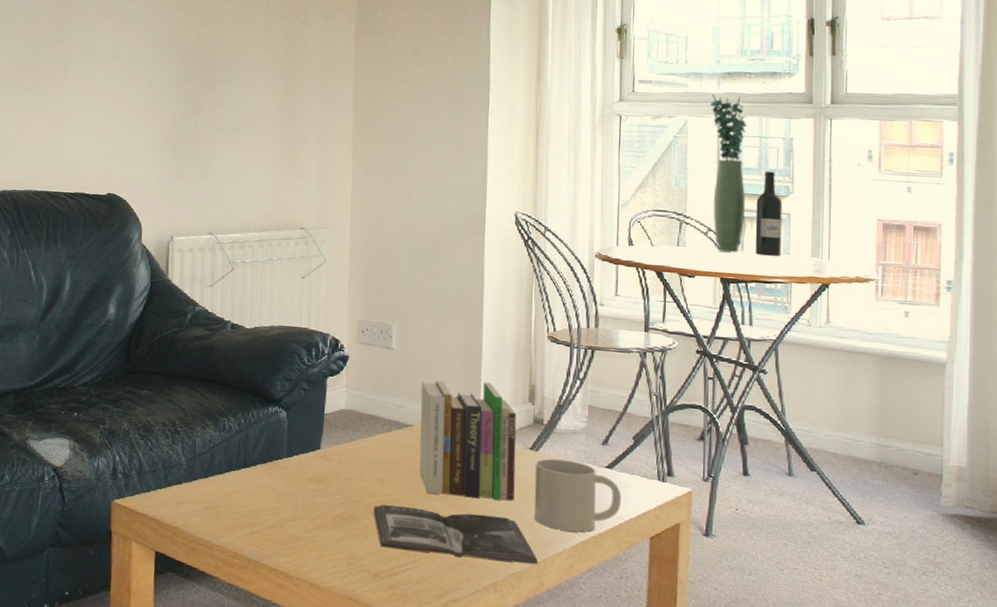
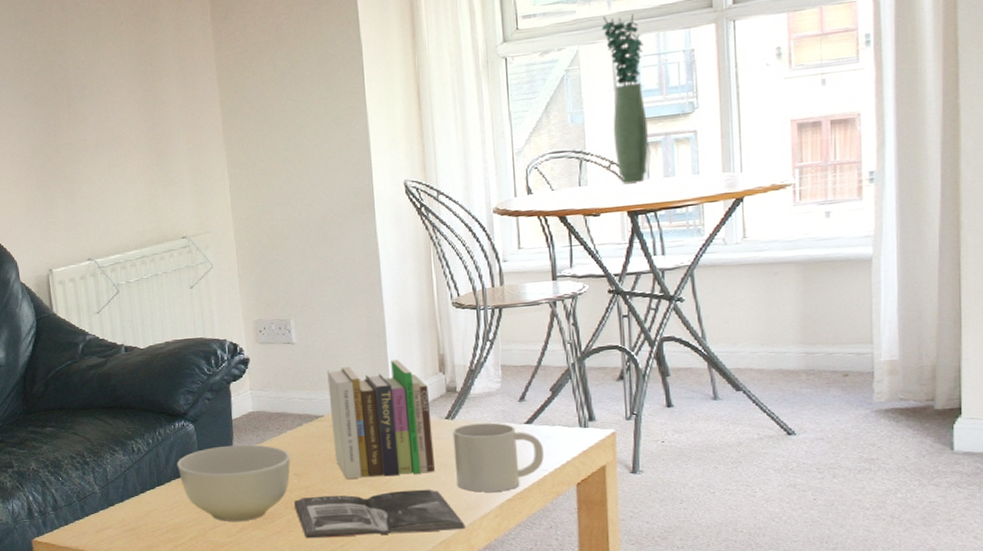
bowl: none [264,438,376,519] -> present [176,444,291,522]
wine bottle: present [755,171,783,257] -> none [659,88,690,181]

